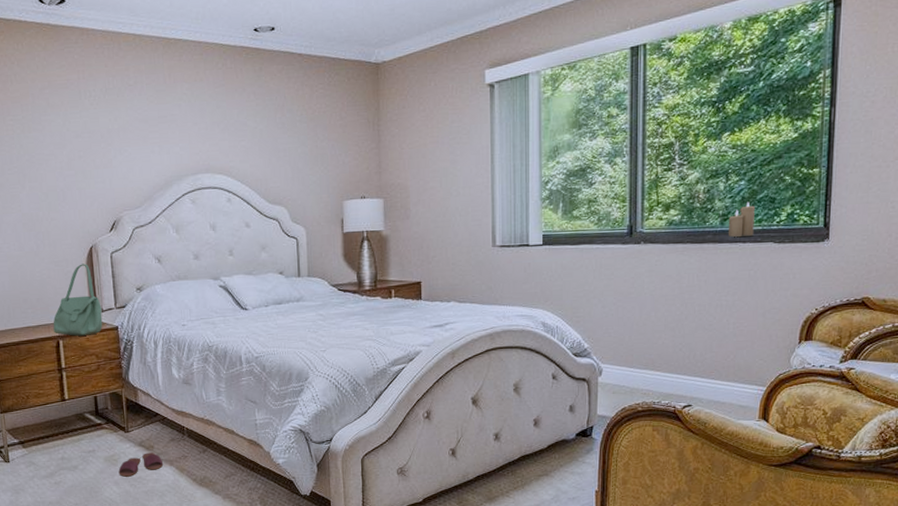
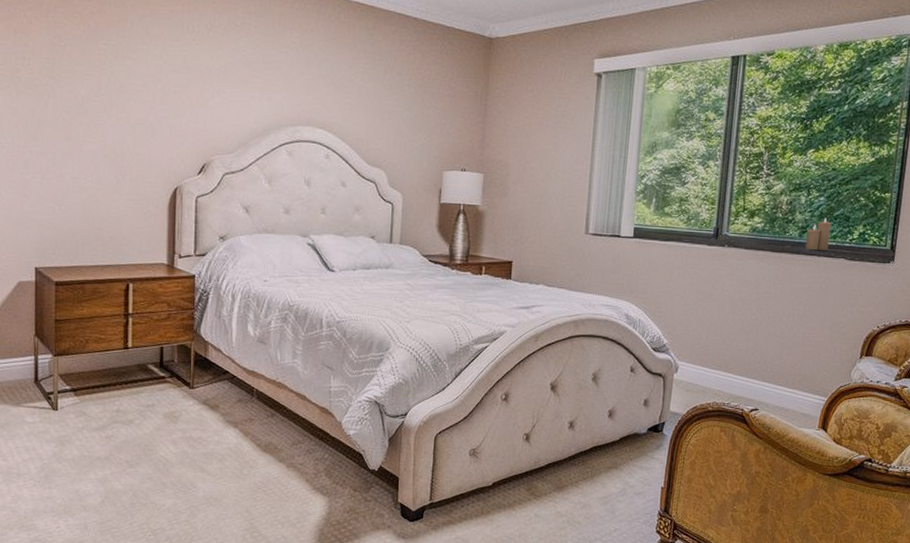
handbag: present [53,264,103,336] -> none [124,205,180,281]
slippers: present [118,452,163,477] -> none [178,412,227,436]

